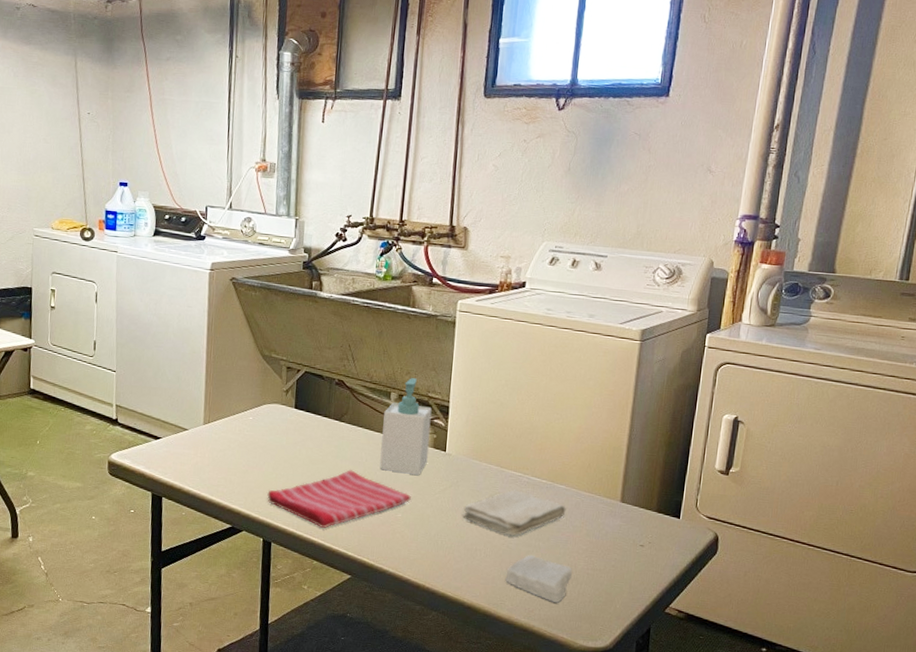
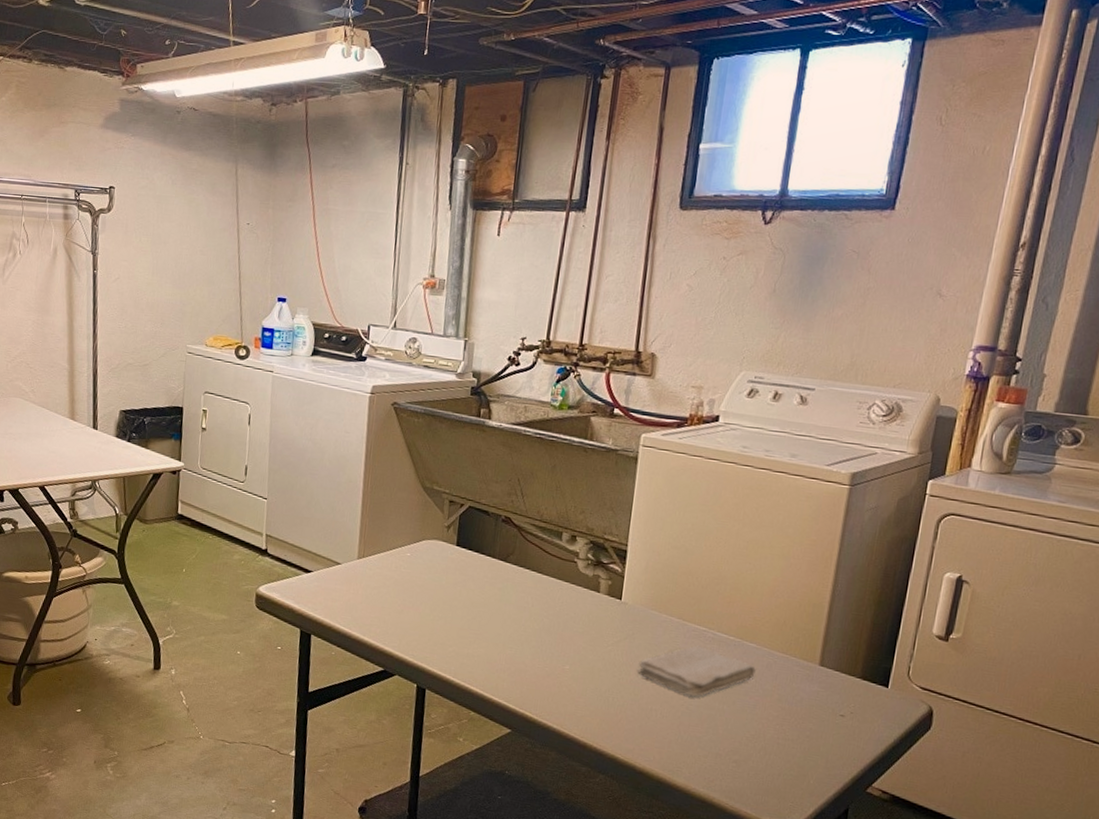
dish towel: present [267,470,411,528] -> none [423,615,581,677]
soap bottle: present [379,378,432,475] -> none [547,517,608,624]
soap bar: present [505,554,573,603] -> none [683,718,761,774]

